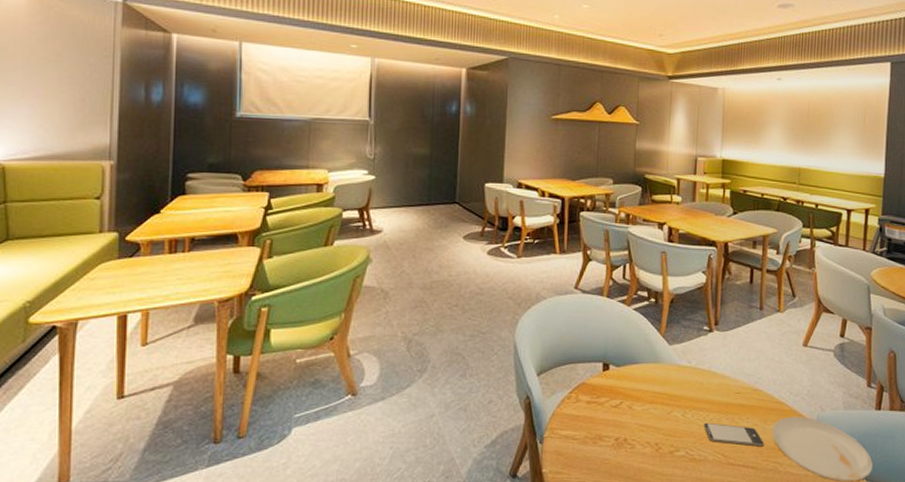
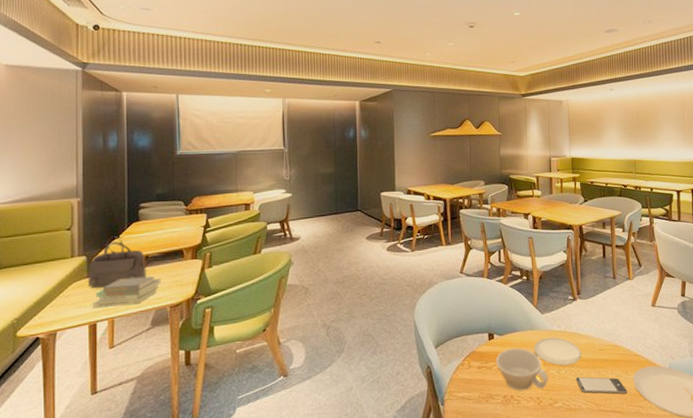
handbag: none [118,212,192,272] -> present [87,237,147,288]
books: none [122,263,209,296] -> present [92,276,161,308]
cup: none [609,382,671,434] -> present [495,348,549,391]
plate: none [656,374,713,408] -> present [534,337,582,366]

